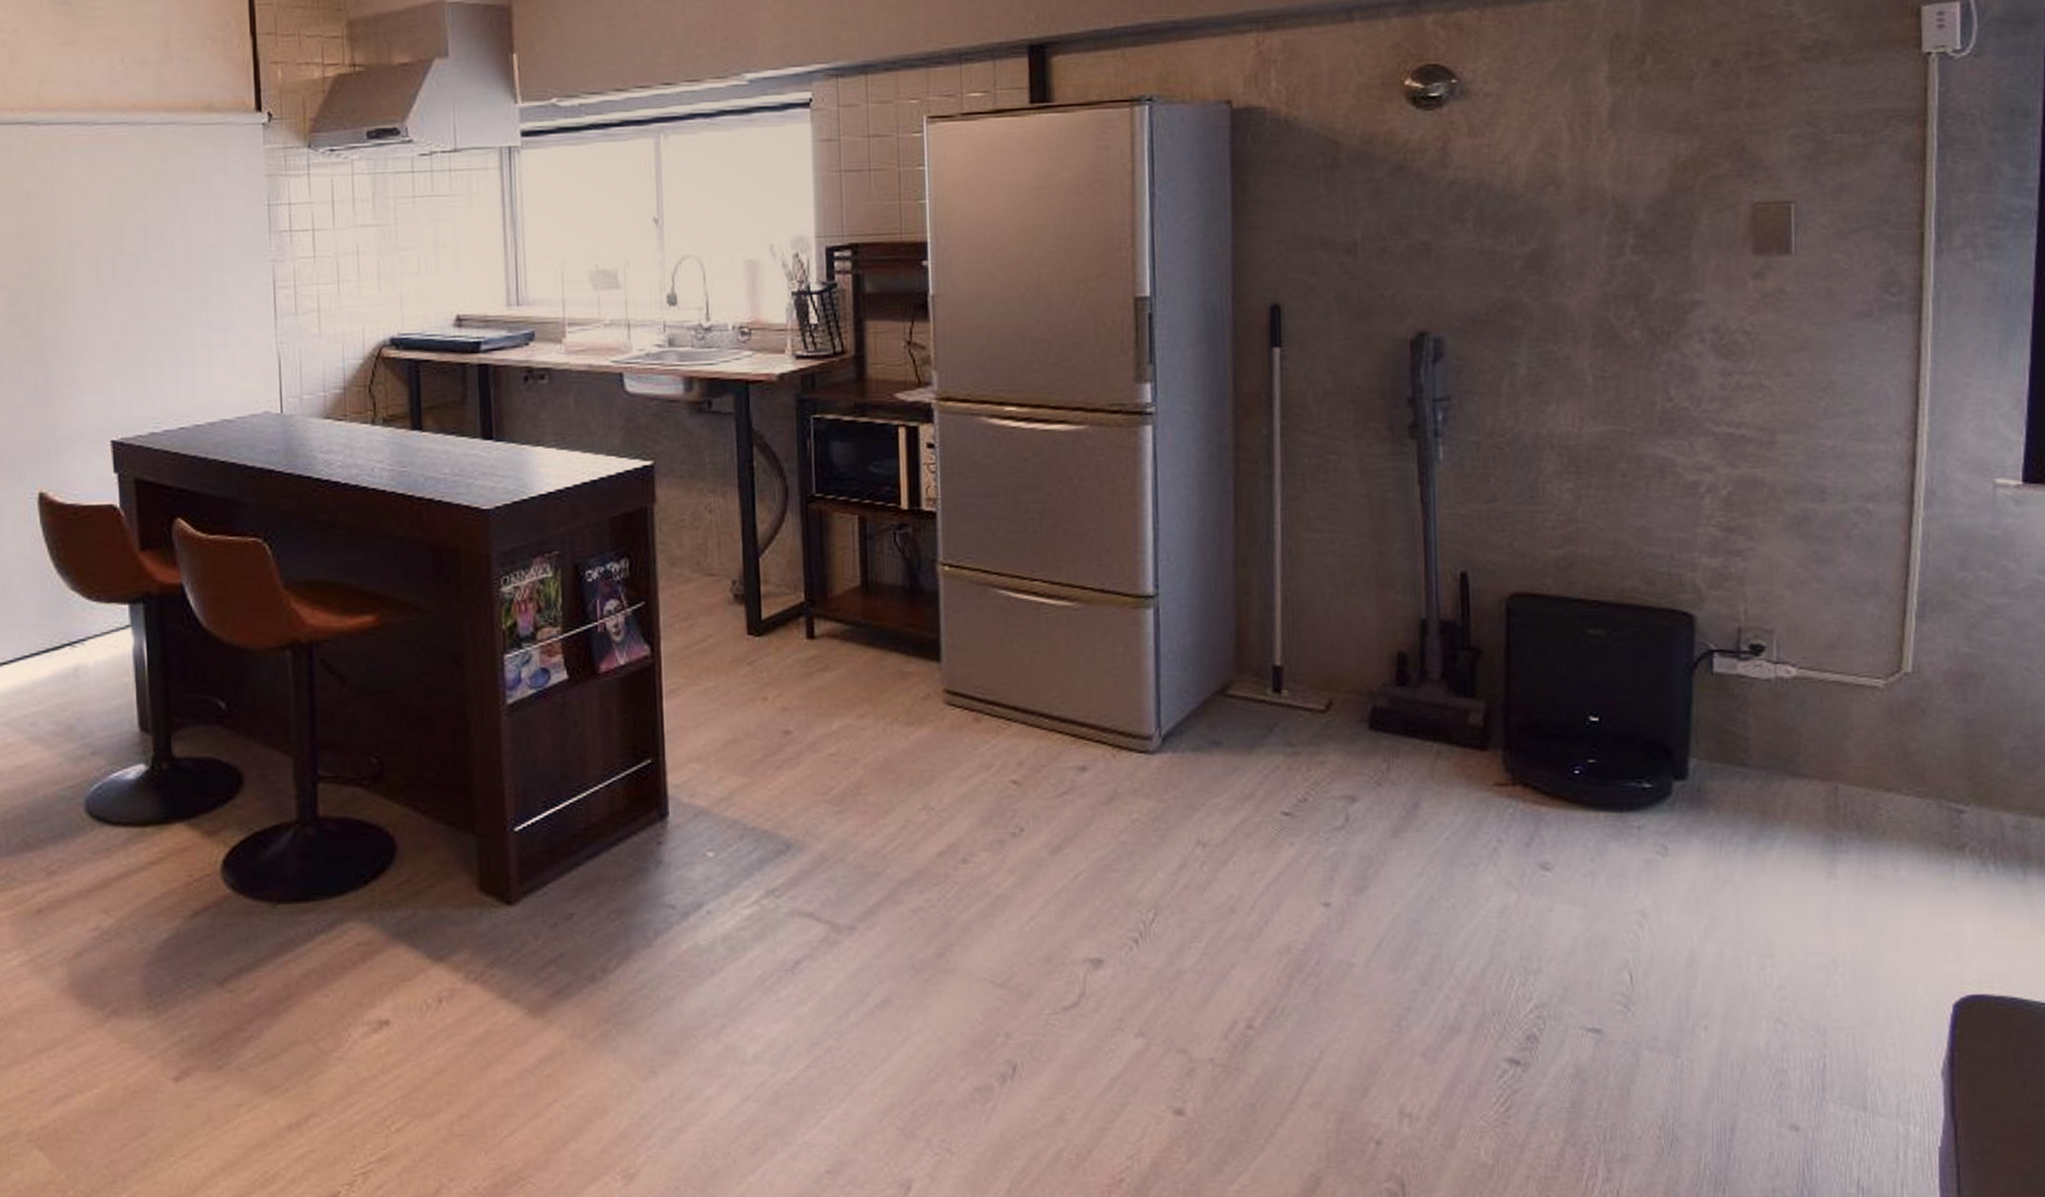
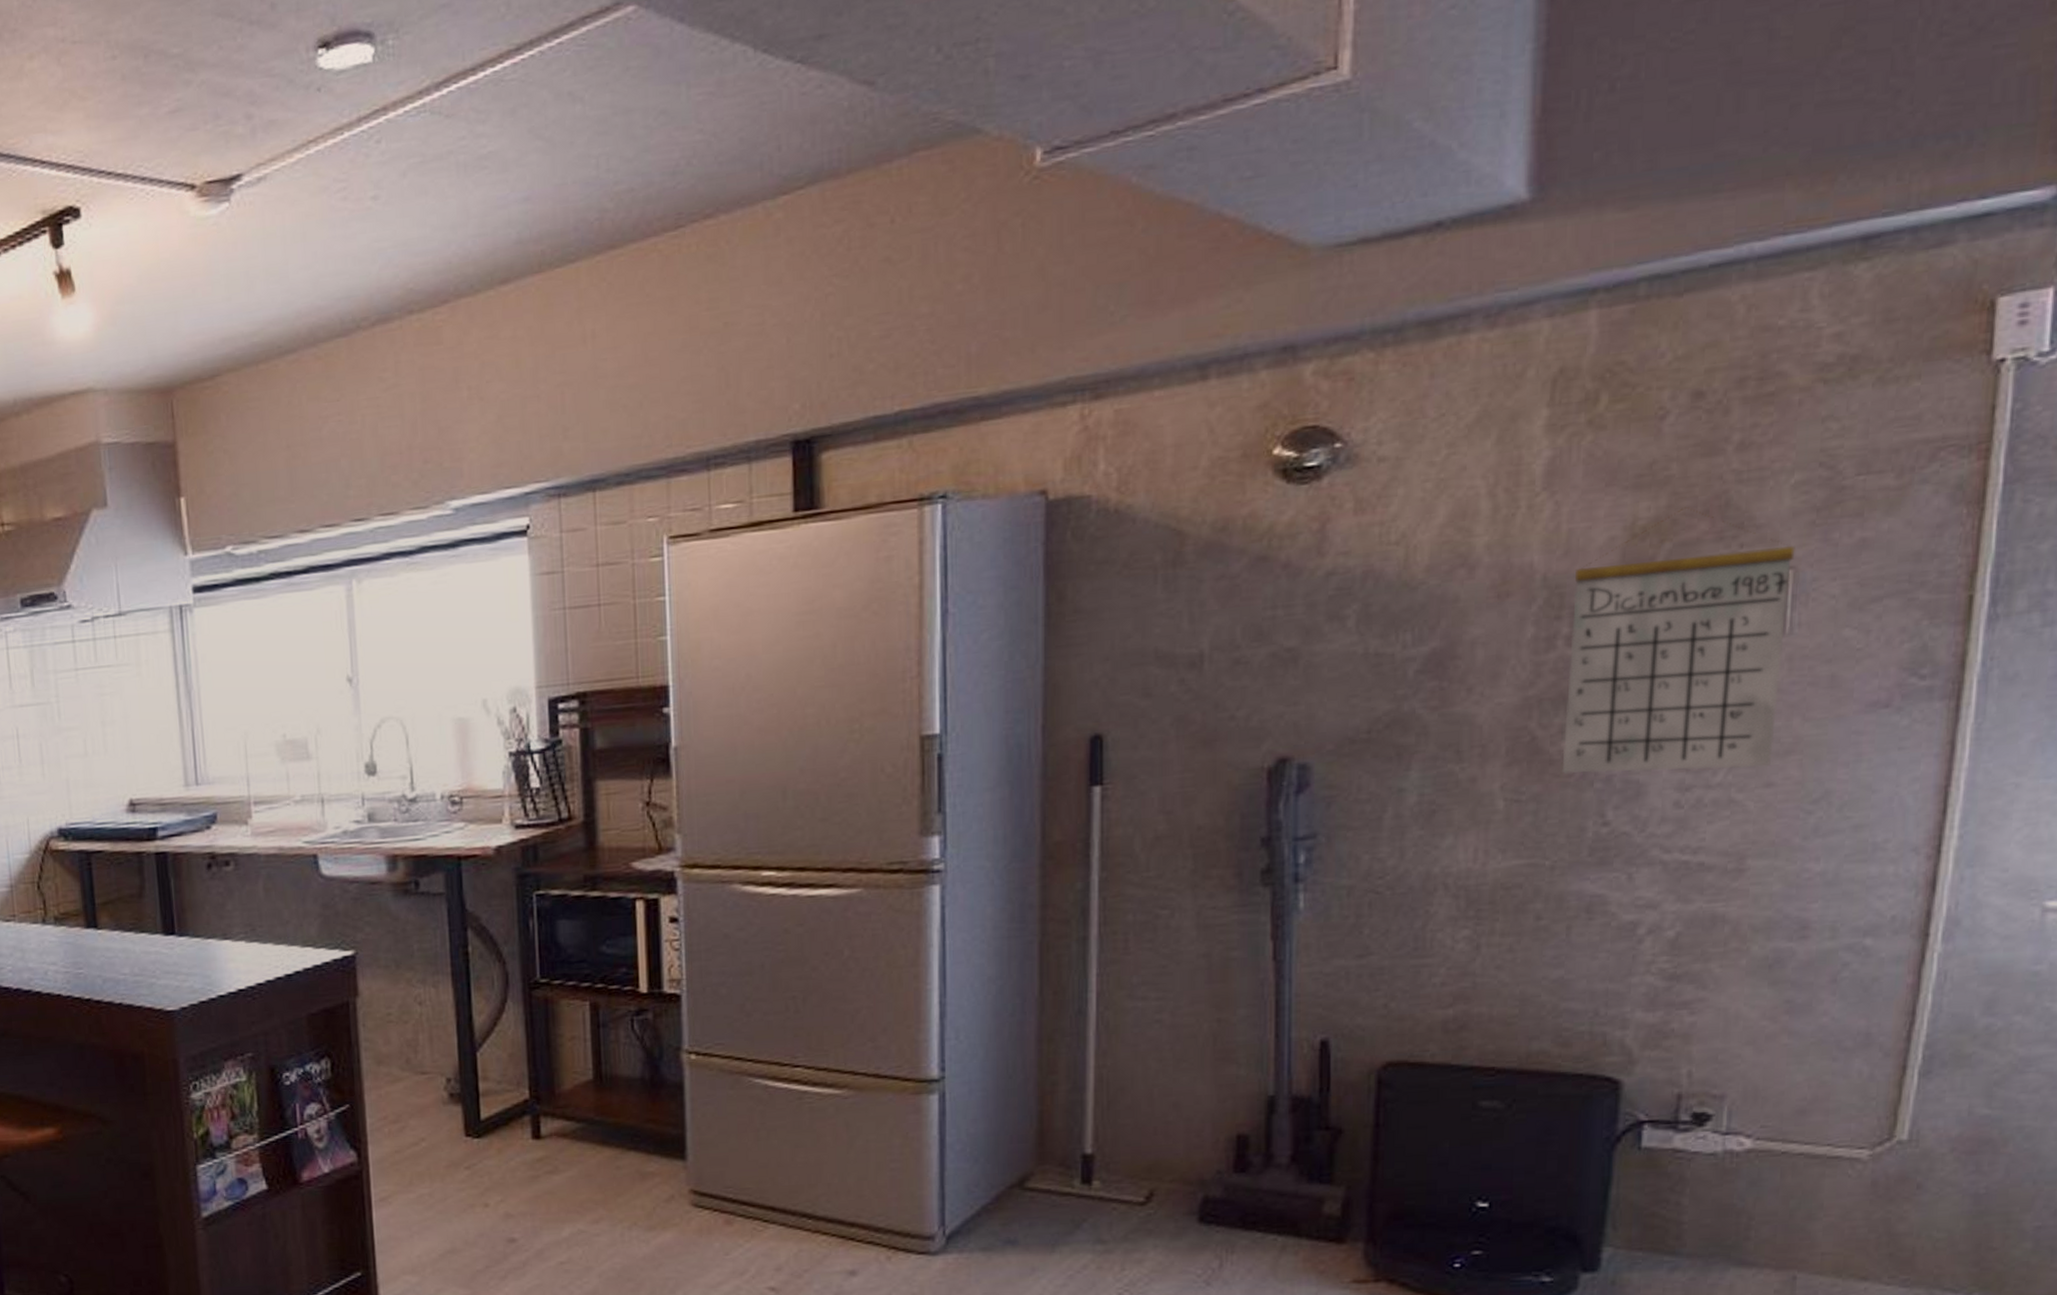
calendar: none [1634,149,1794,360] -> present [1561,507,1795,774]

